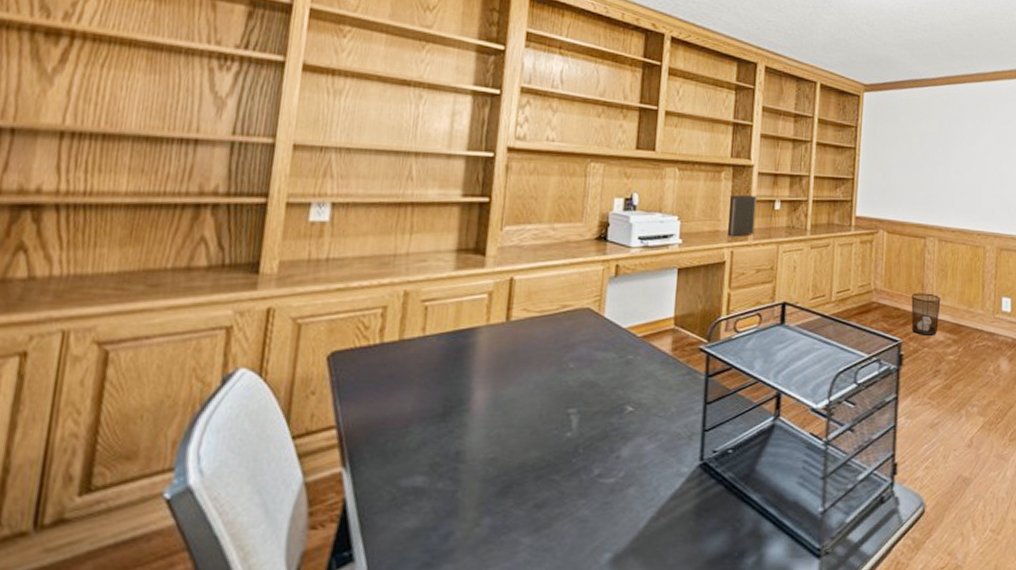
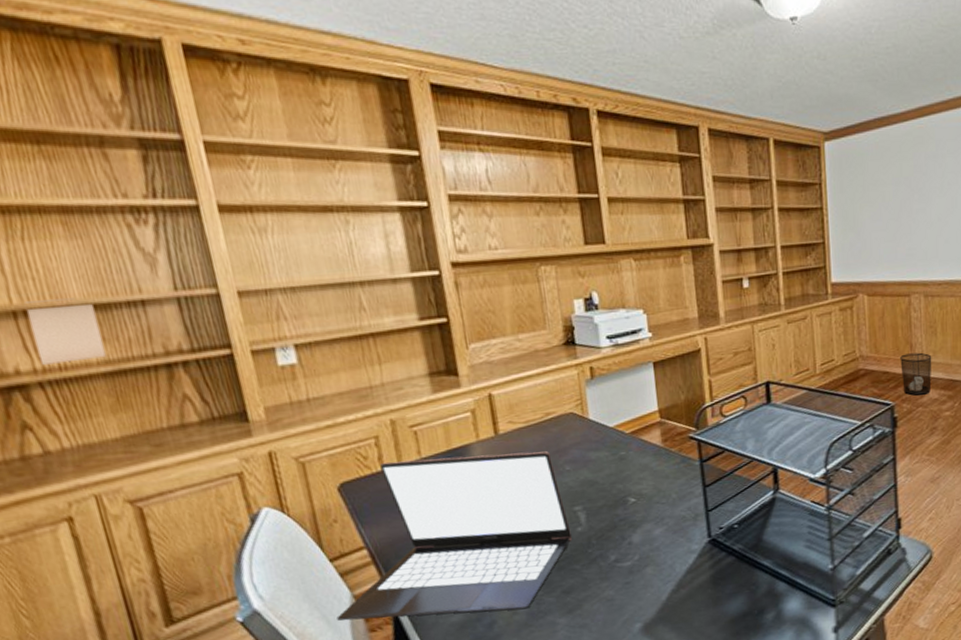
book: none [66,124,145,189] -> present [25,298,107,365]
laptop: none [277,334,559,522] -> present [337,451,572,621]
binder: present [728,195,757,237] -> none [694,275,725,323]

